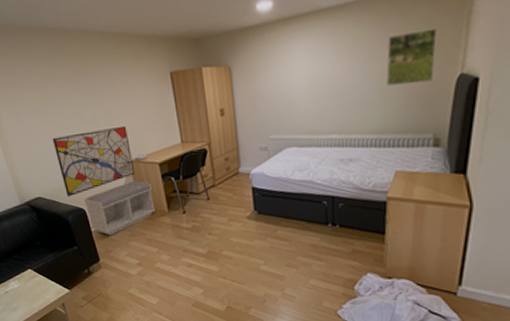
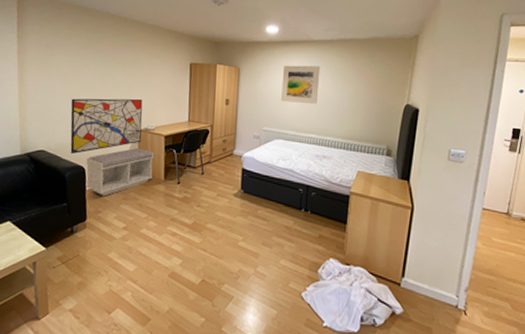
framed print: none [285,43,336,101] -> present [281,65,320,105]
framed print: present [386,27,437,86] -> none [356,69,391,106]

